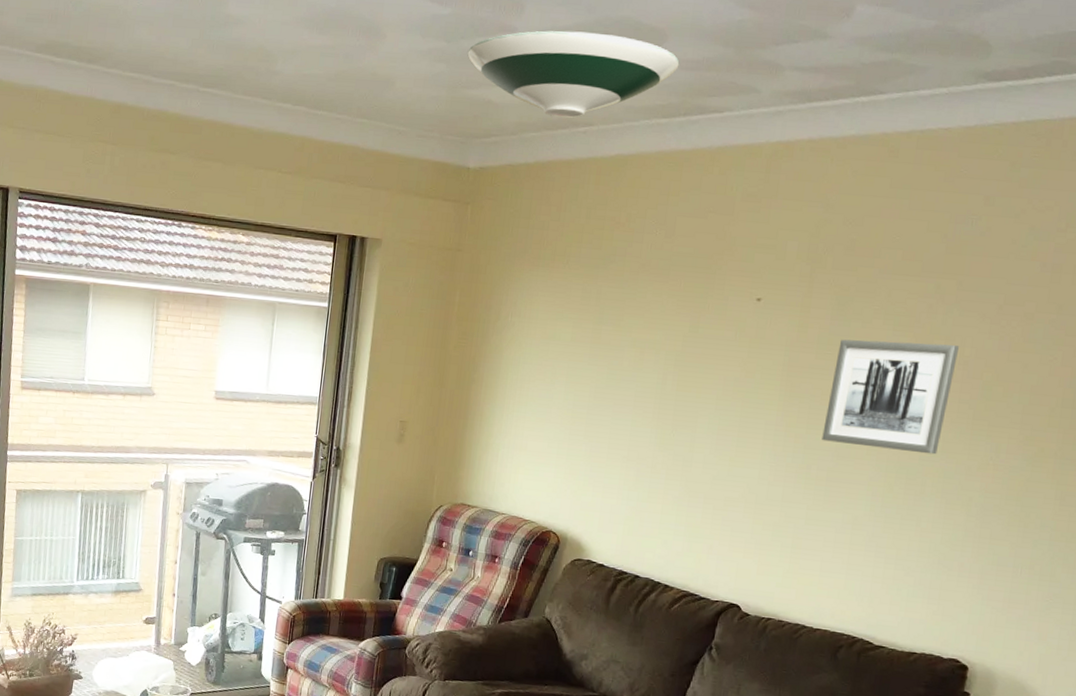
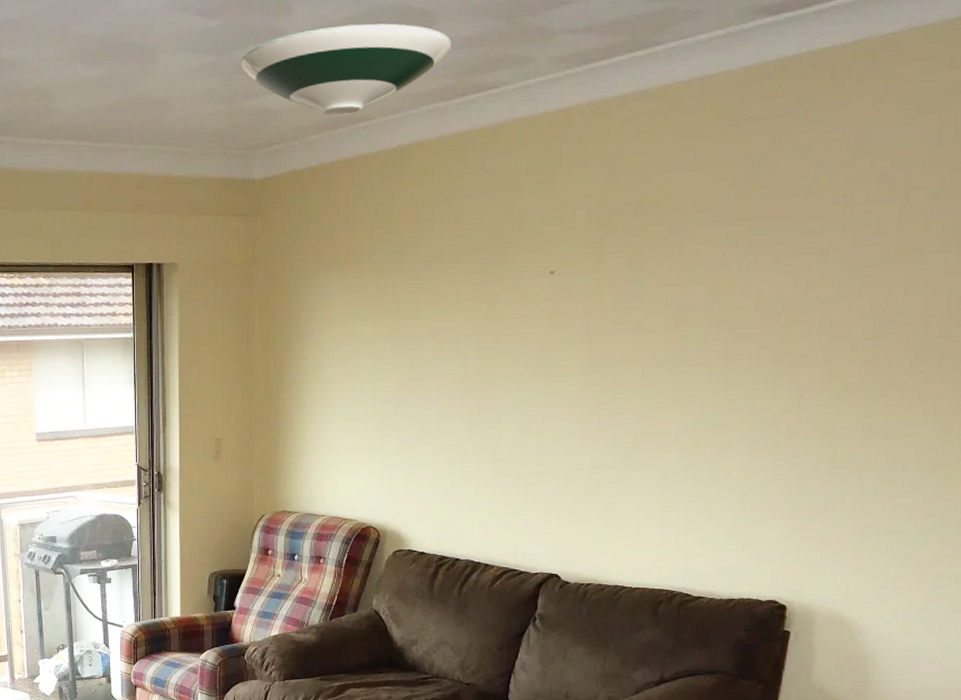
wall art: present [821,339,960,455] -> none [626,292,756,405]

